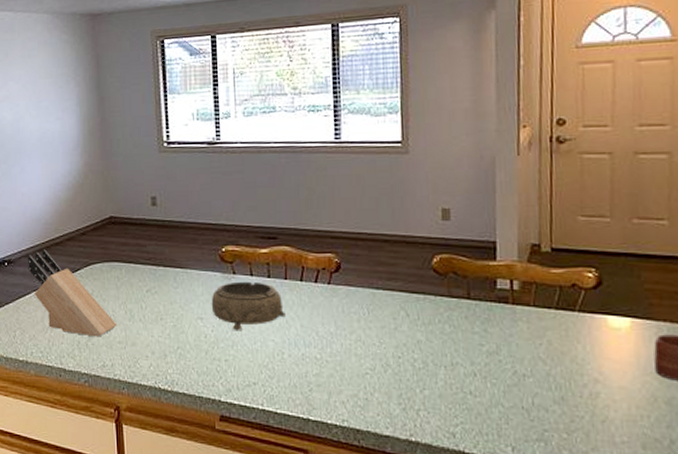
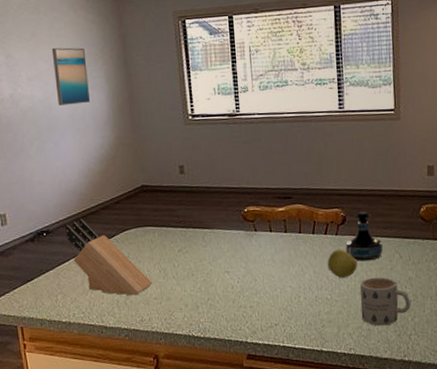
wall art: none [23,68,61,129] -> present [51,47,91,106]
decorative bowl: present [211,281,285,331] -> none [236,236,301,281]
apple: none [317,301,354,335] -> present [327,249,358,278]
tequila bottle: none [339,258,385,316] -> present [345,211,383,261]
mug: none [356,337,419,396] -> present [360,277,411,326]

